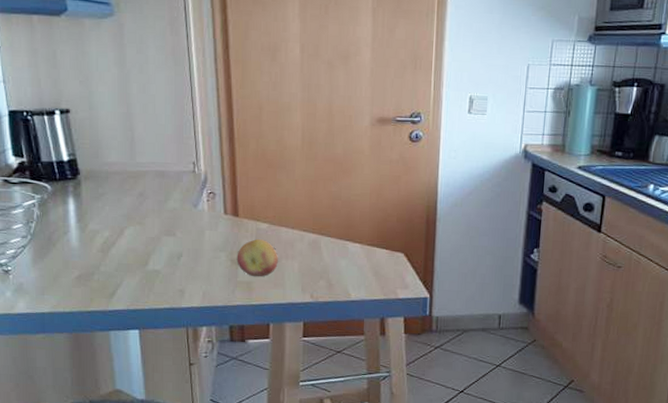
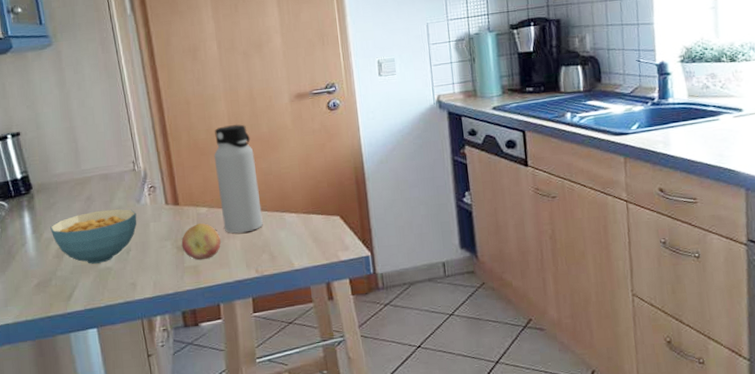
cereal bowl: none [97,209,192,265] -> present [50,208,137,264]
water bottle: none [281,139,326,256] -> present [214,124,264,234]

